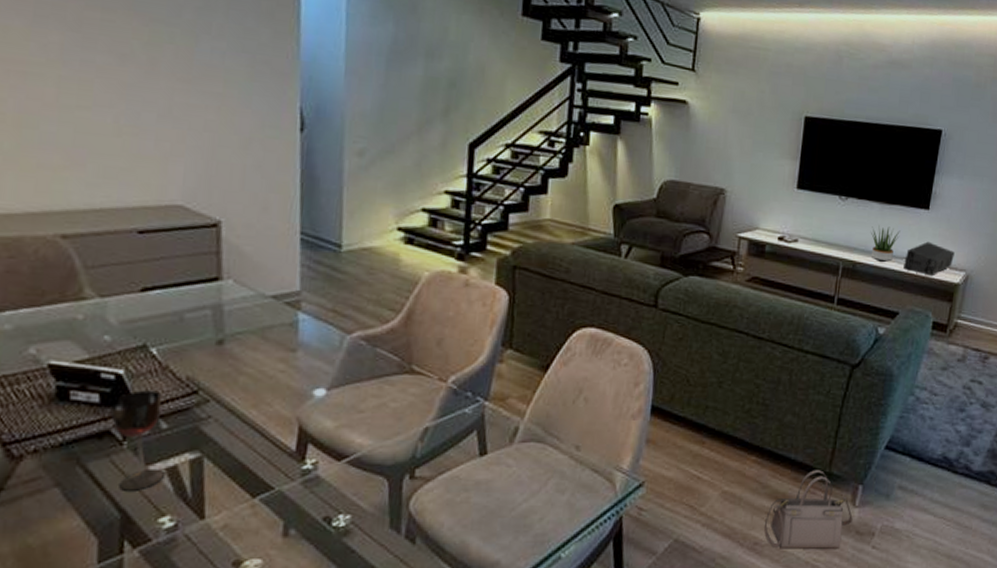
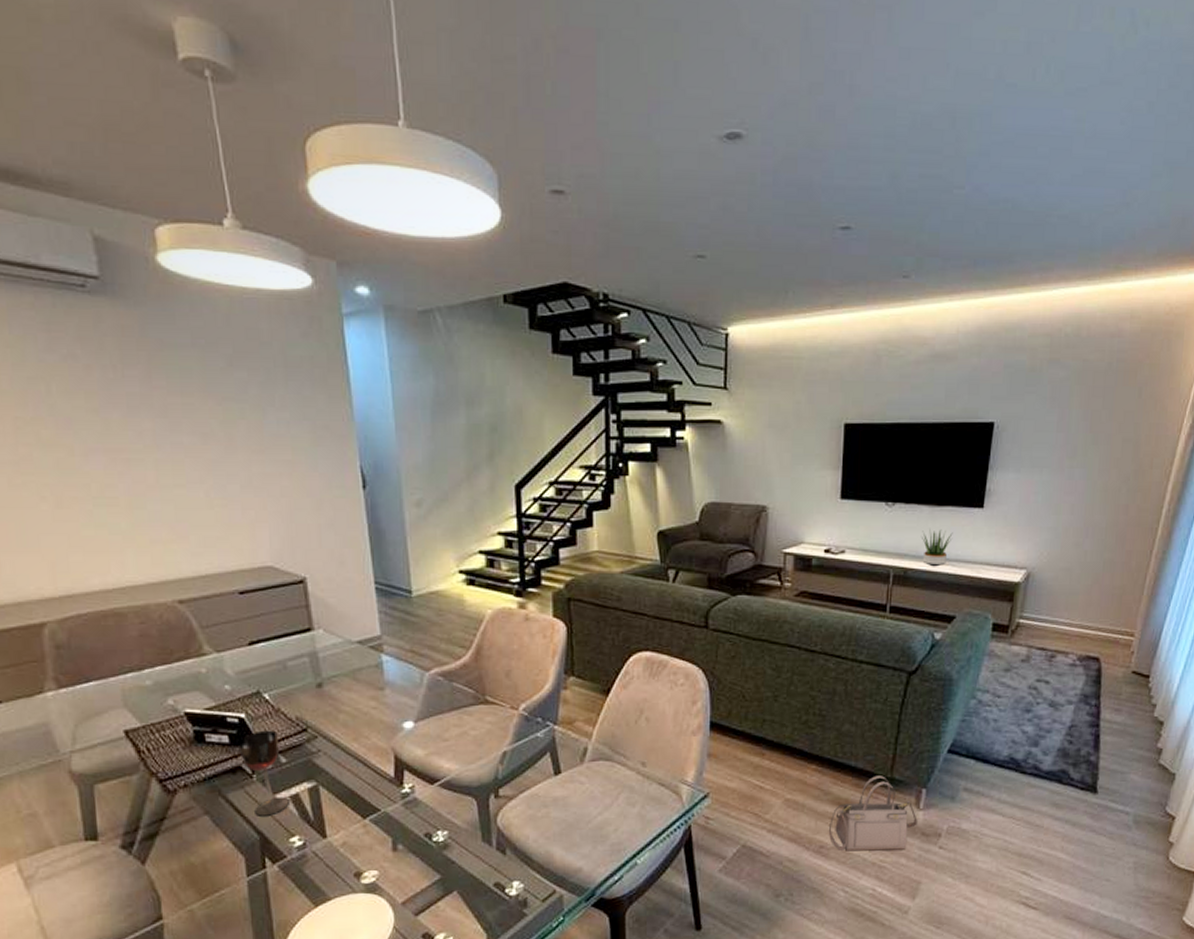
speaker: present [903,241,955,277] -> none [957,541,1014,577]

